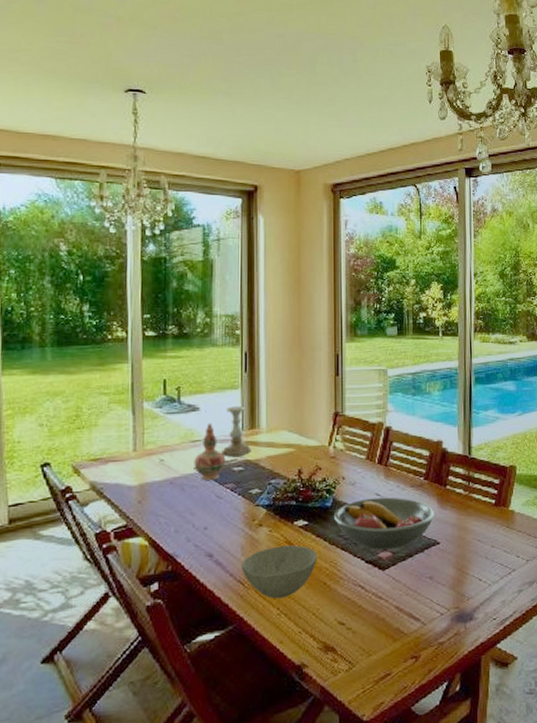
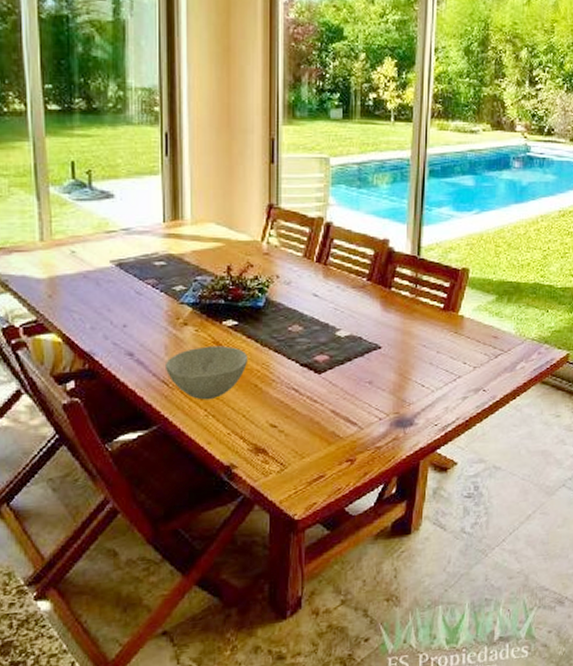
decorative vase: present [194,423,226,480] -> none [109,212,146,275]
candle holder: present [222,406,252,457] -> none [141,194,175,251]
fruit bowl: present [333,497,434,550] -> none [266,298,377,353]

